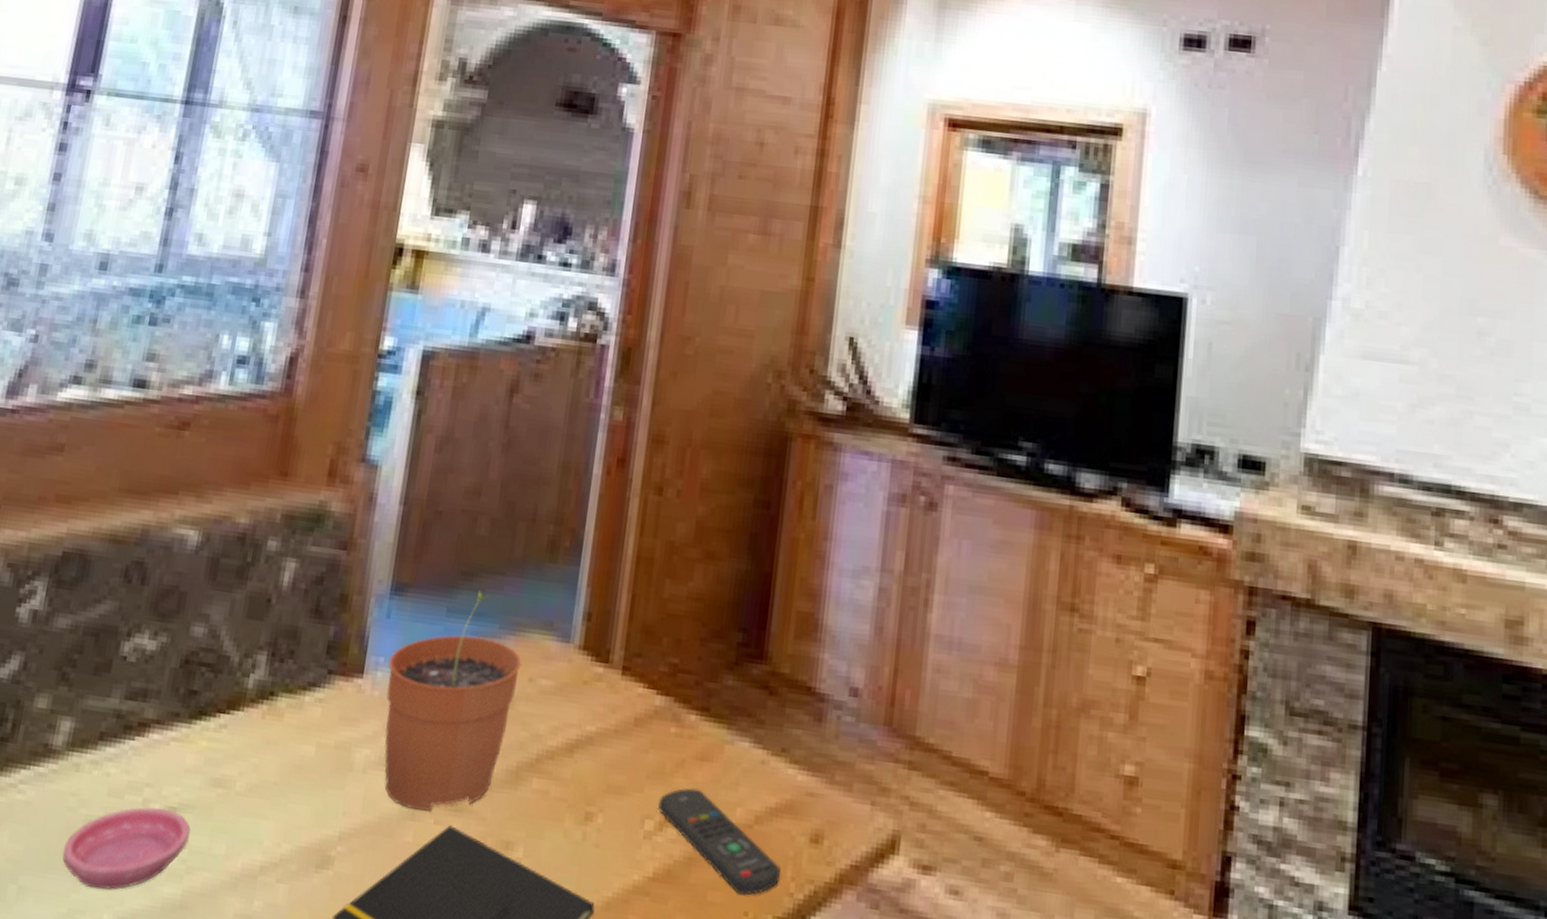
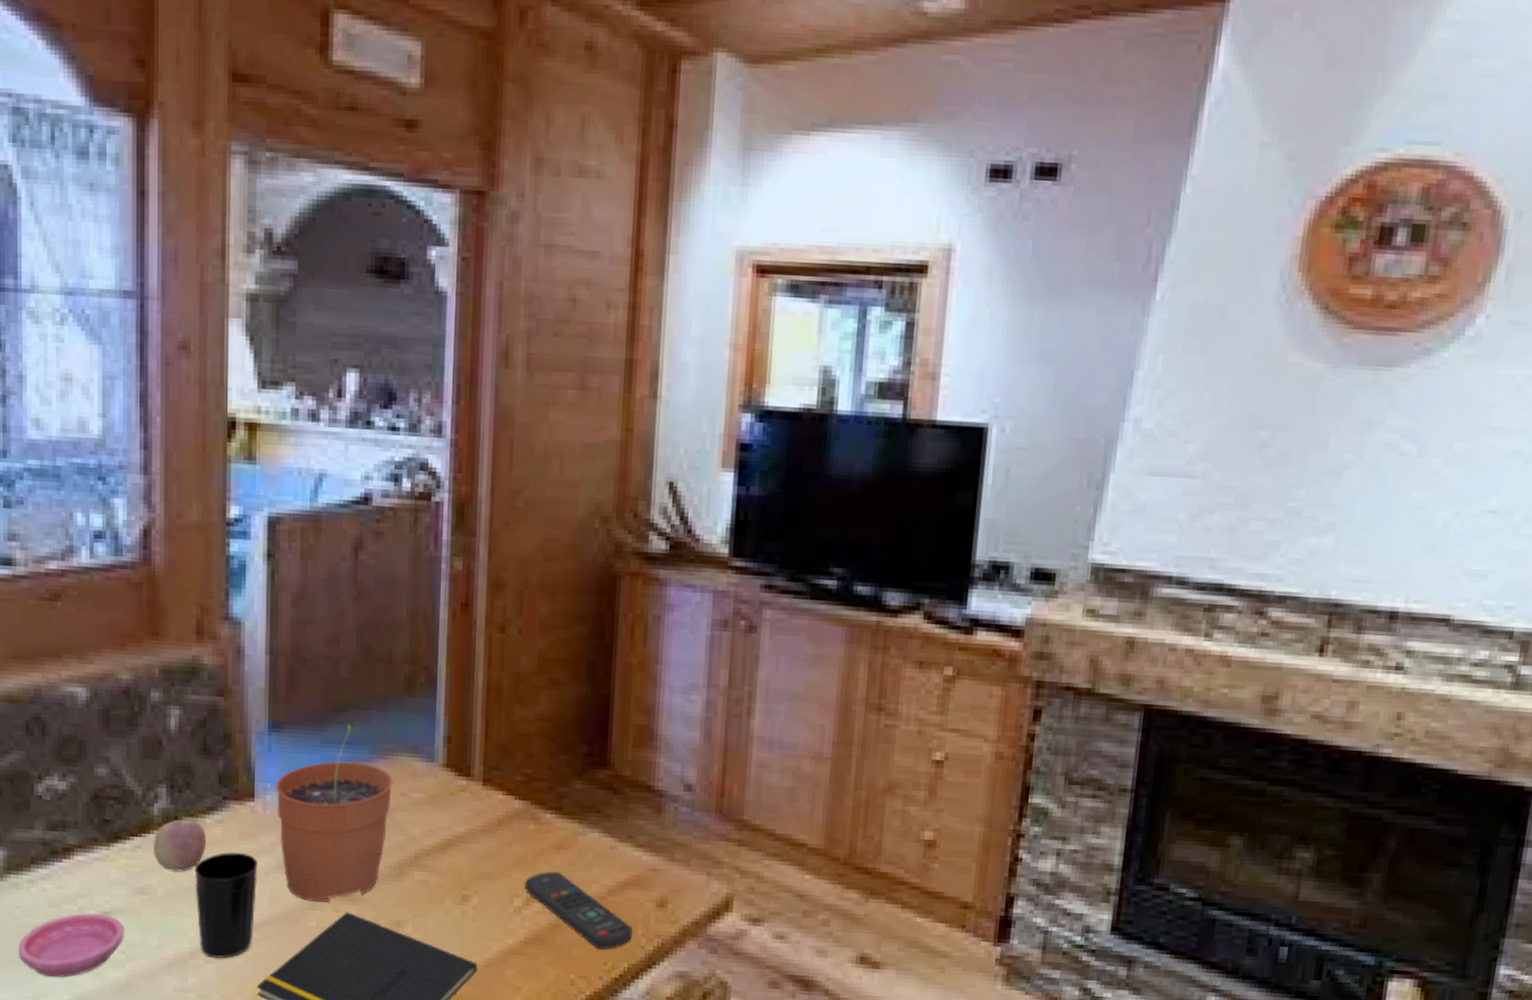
fruit: none [239,695,303,762] -> present [154,819,207,873]
cup: none [274,739,357,877] -> present [194,851,258,959]

